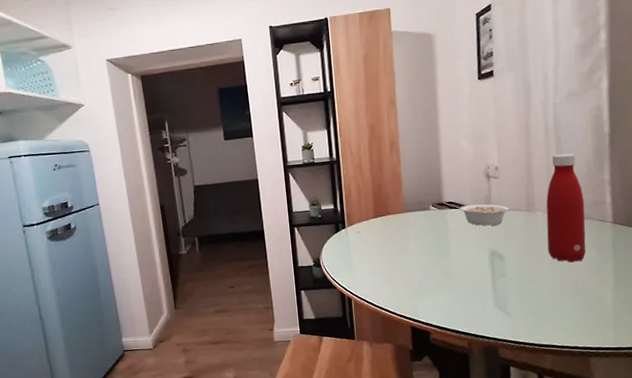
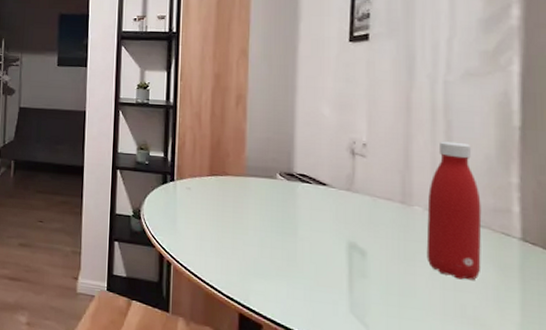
legume: present [460,204,509,226] -> none [314,181,378,213]

